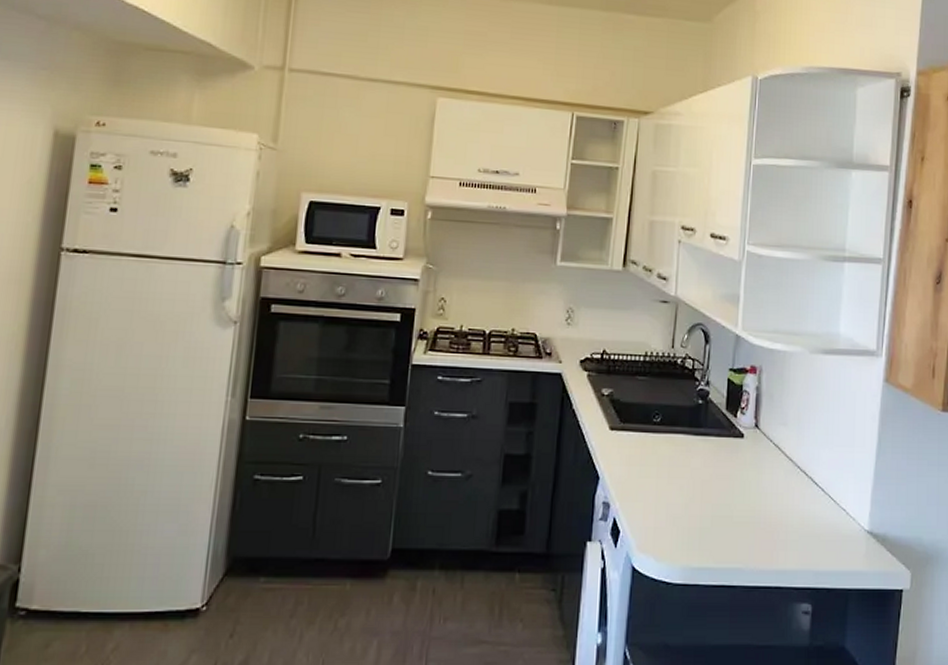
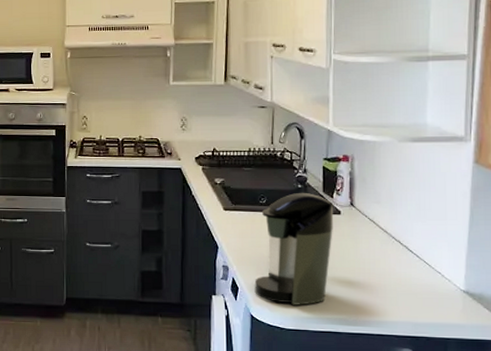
coffee maker: none [639,409,737,552] -> present [254,192,334,305]

